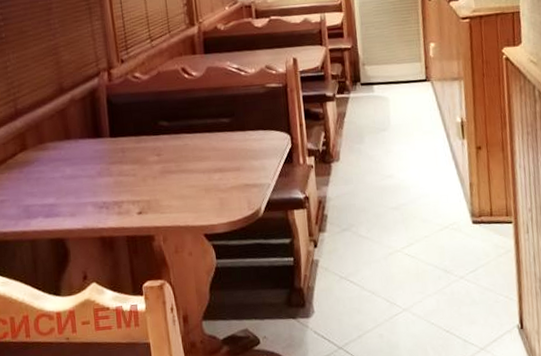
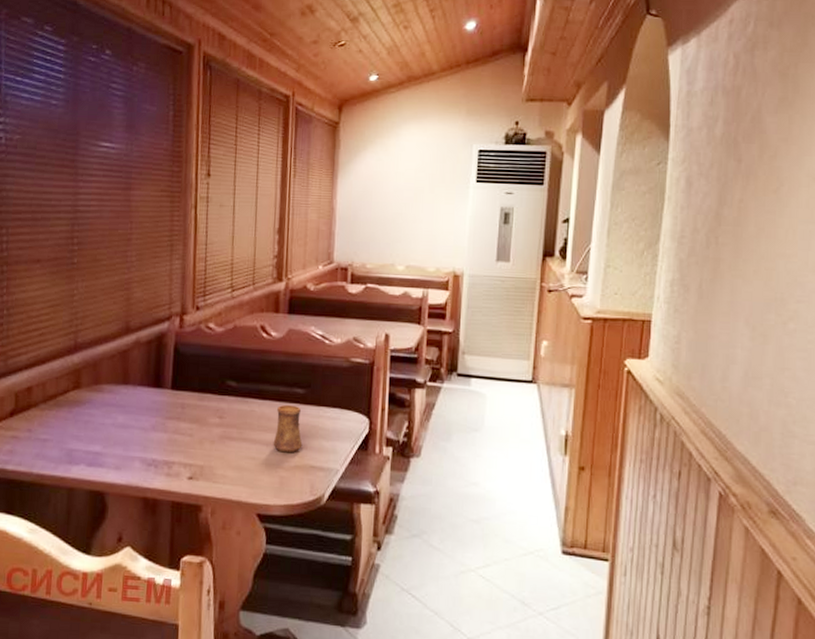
cup: none [208,133,235,177] -> present [273,404,303,453]

